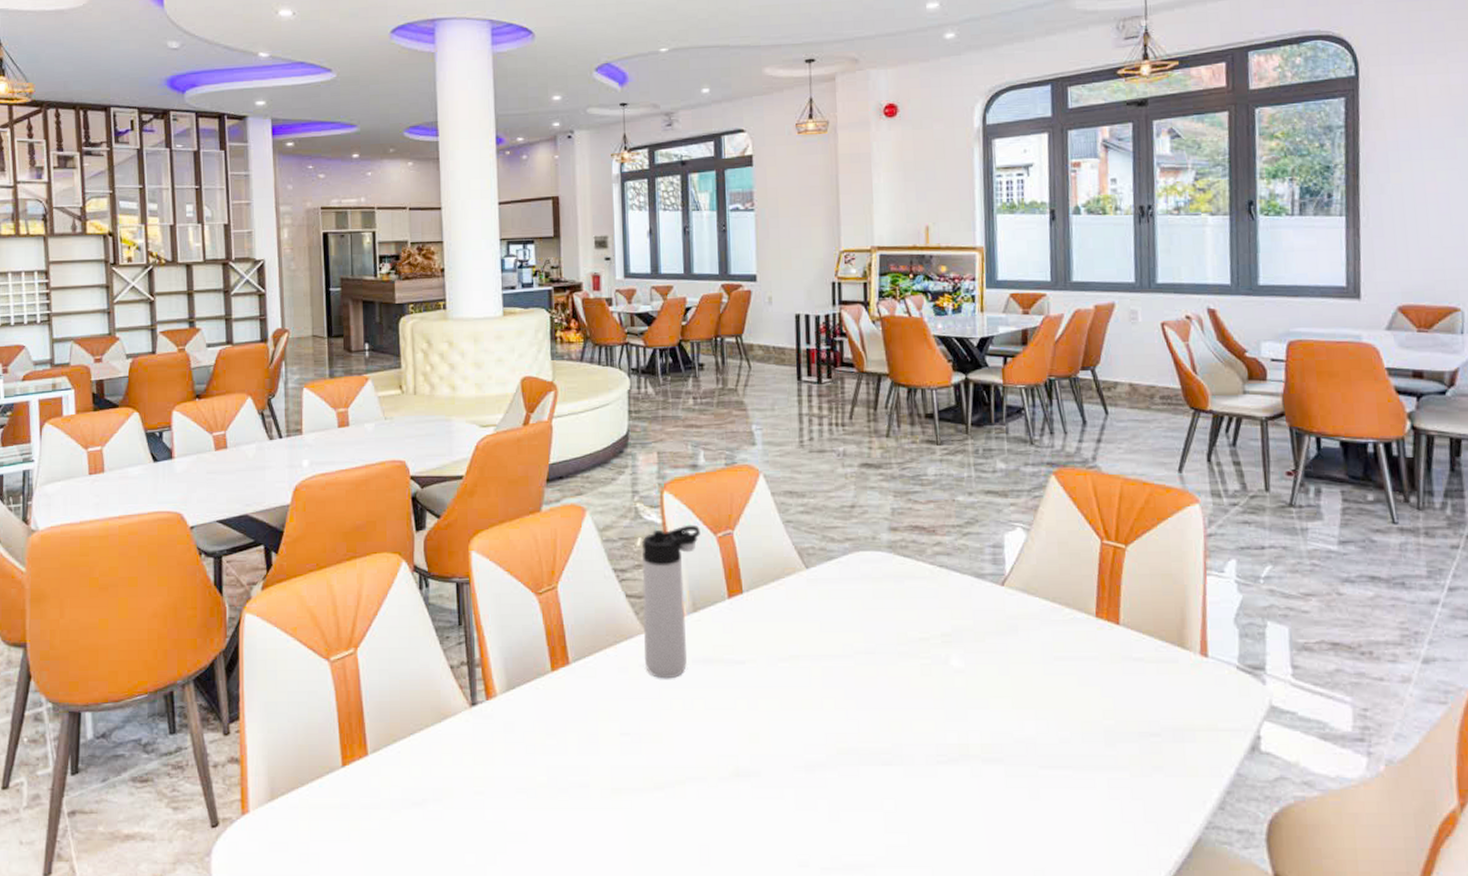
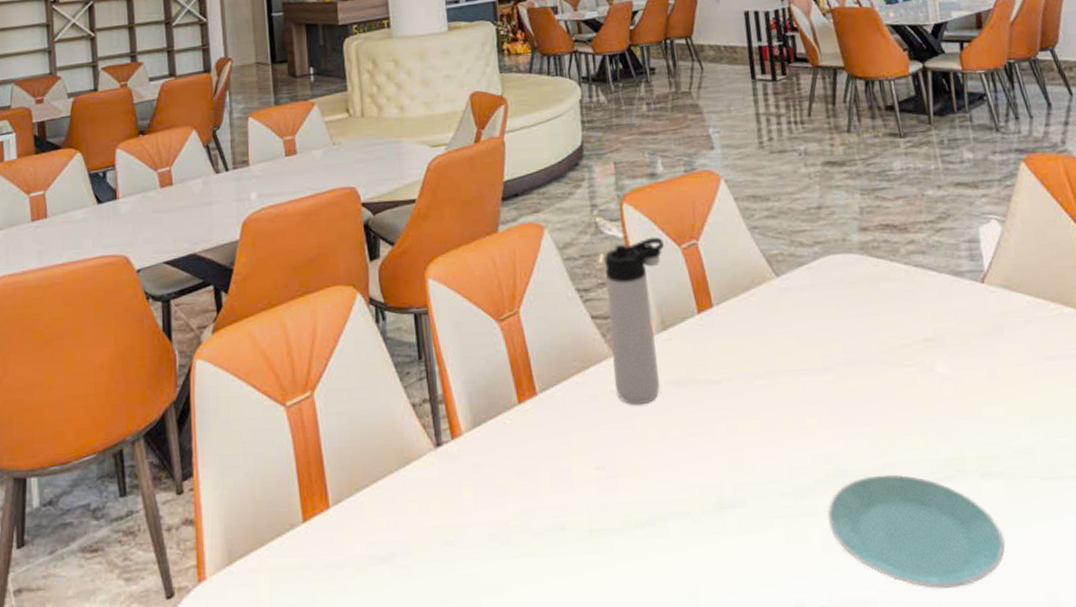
plate: none [836,755,999,858] -> present [827,474,1005,588]

